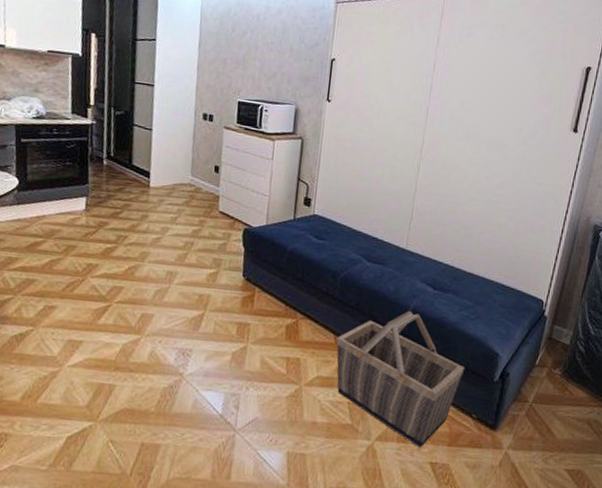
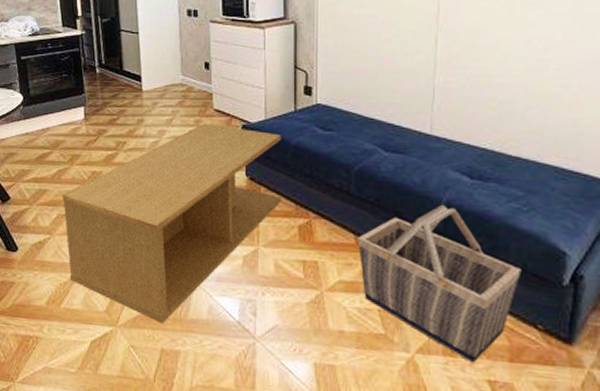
coffee table: none [50,224,280,418] -> present [62,123,282,324]

